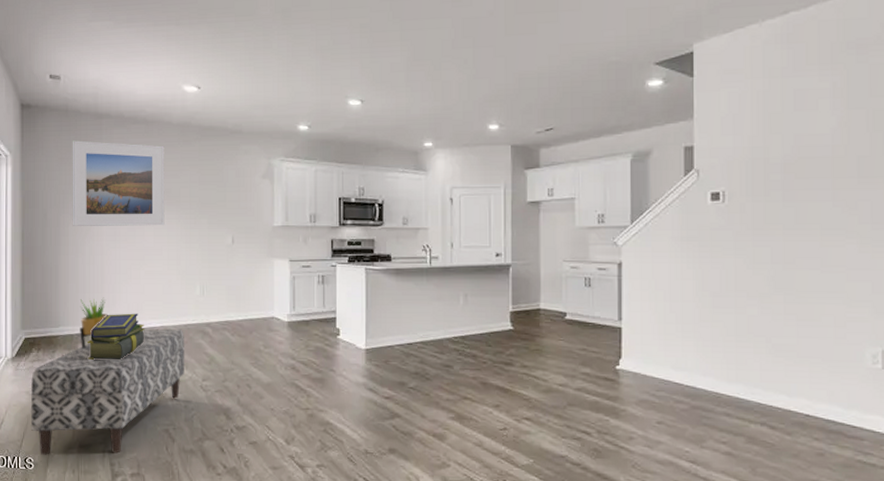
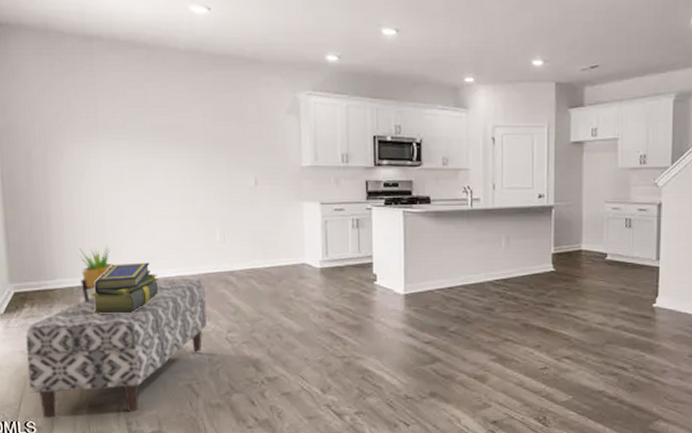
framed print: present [72,140,165,226] -> none [56,66,176,166]

